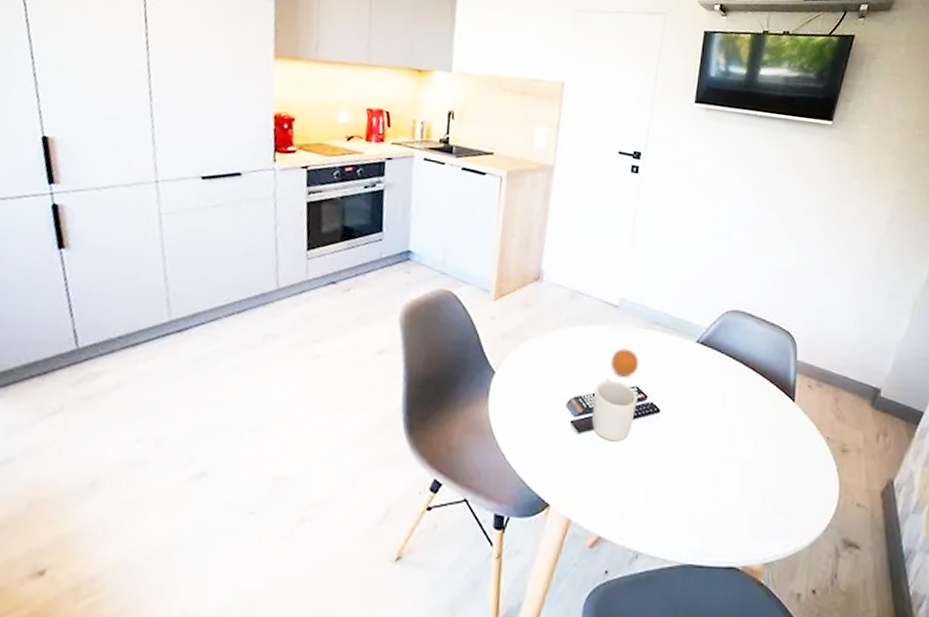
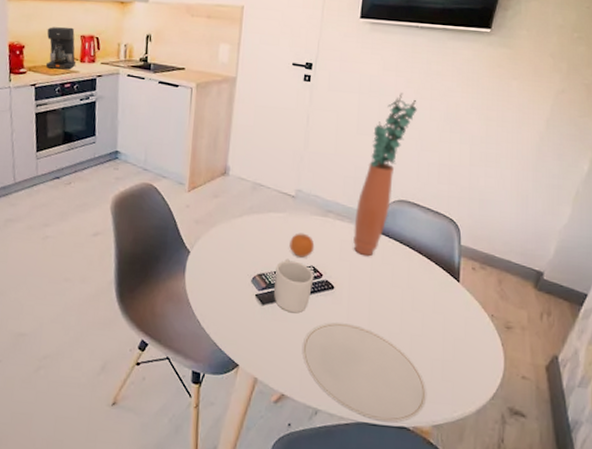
coffee maker: none [322,96,361,150] -> present [46,26,76,70]
plate: none [622,451,759,564] -> present [302,322,427,423]
vase: none [682,189,754,375] -> present [353,93,417,257]

